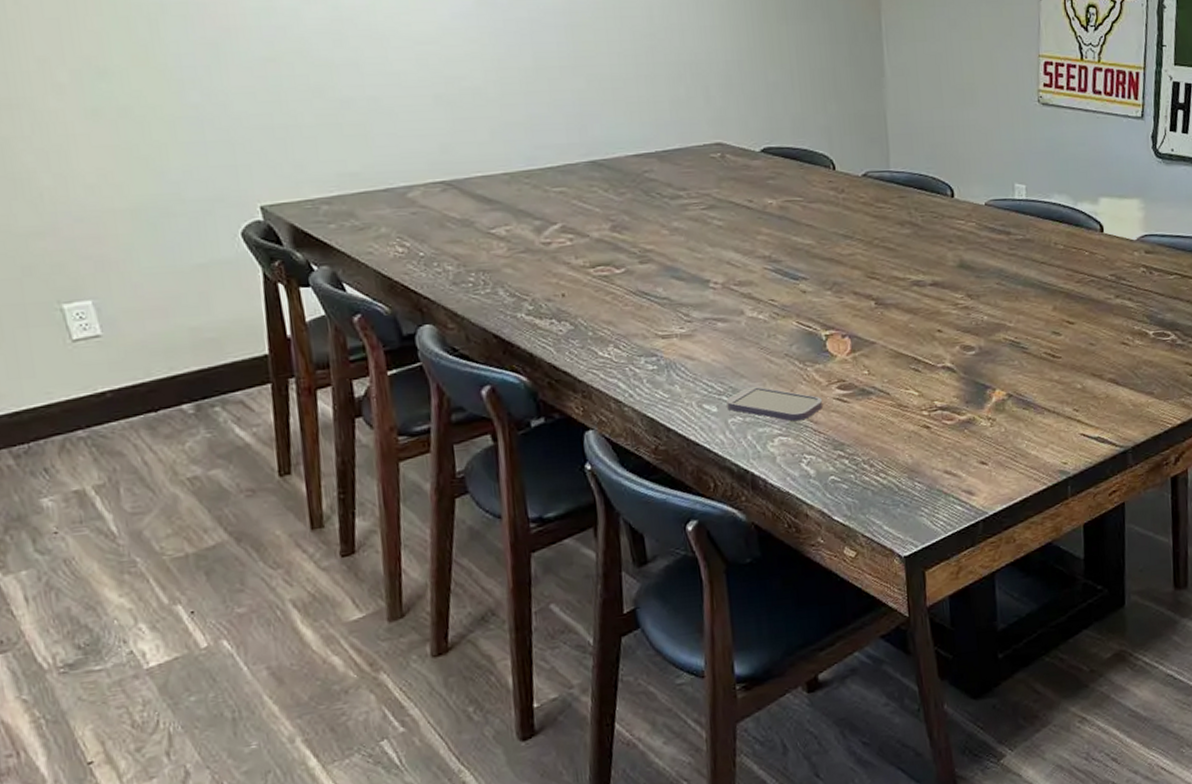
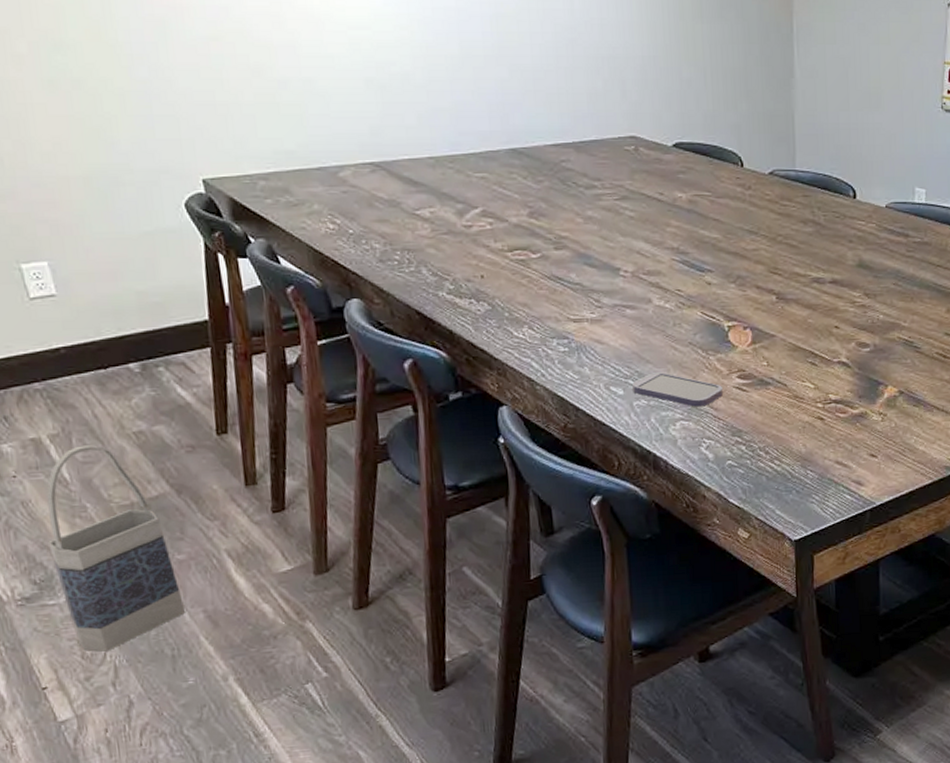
bag: none [91,494,248,719] -> present [46,445,186,652]

